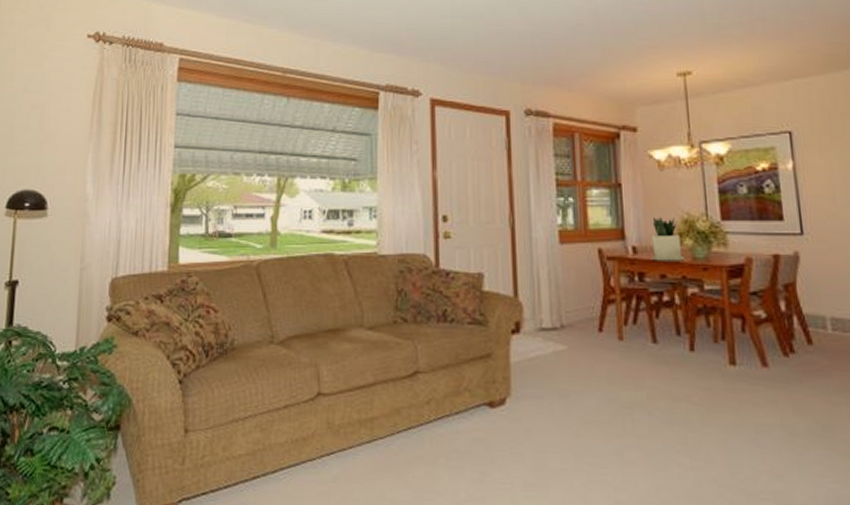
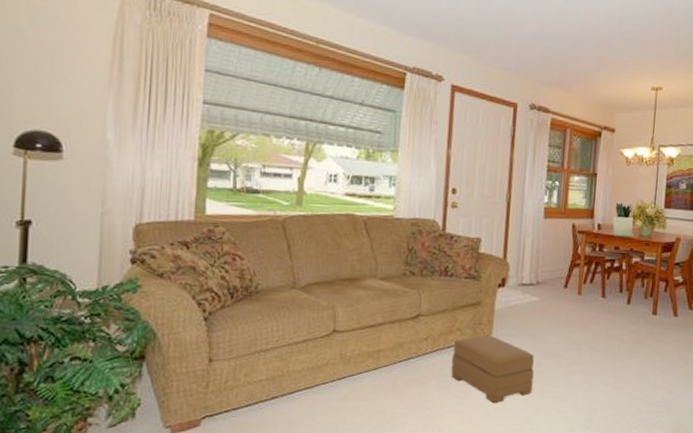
ottoman: none [462,396,574,490] -> present [451,335,534,404]

